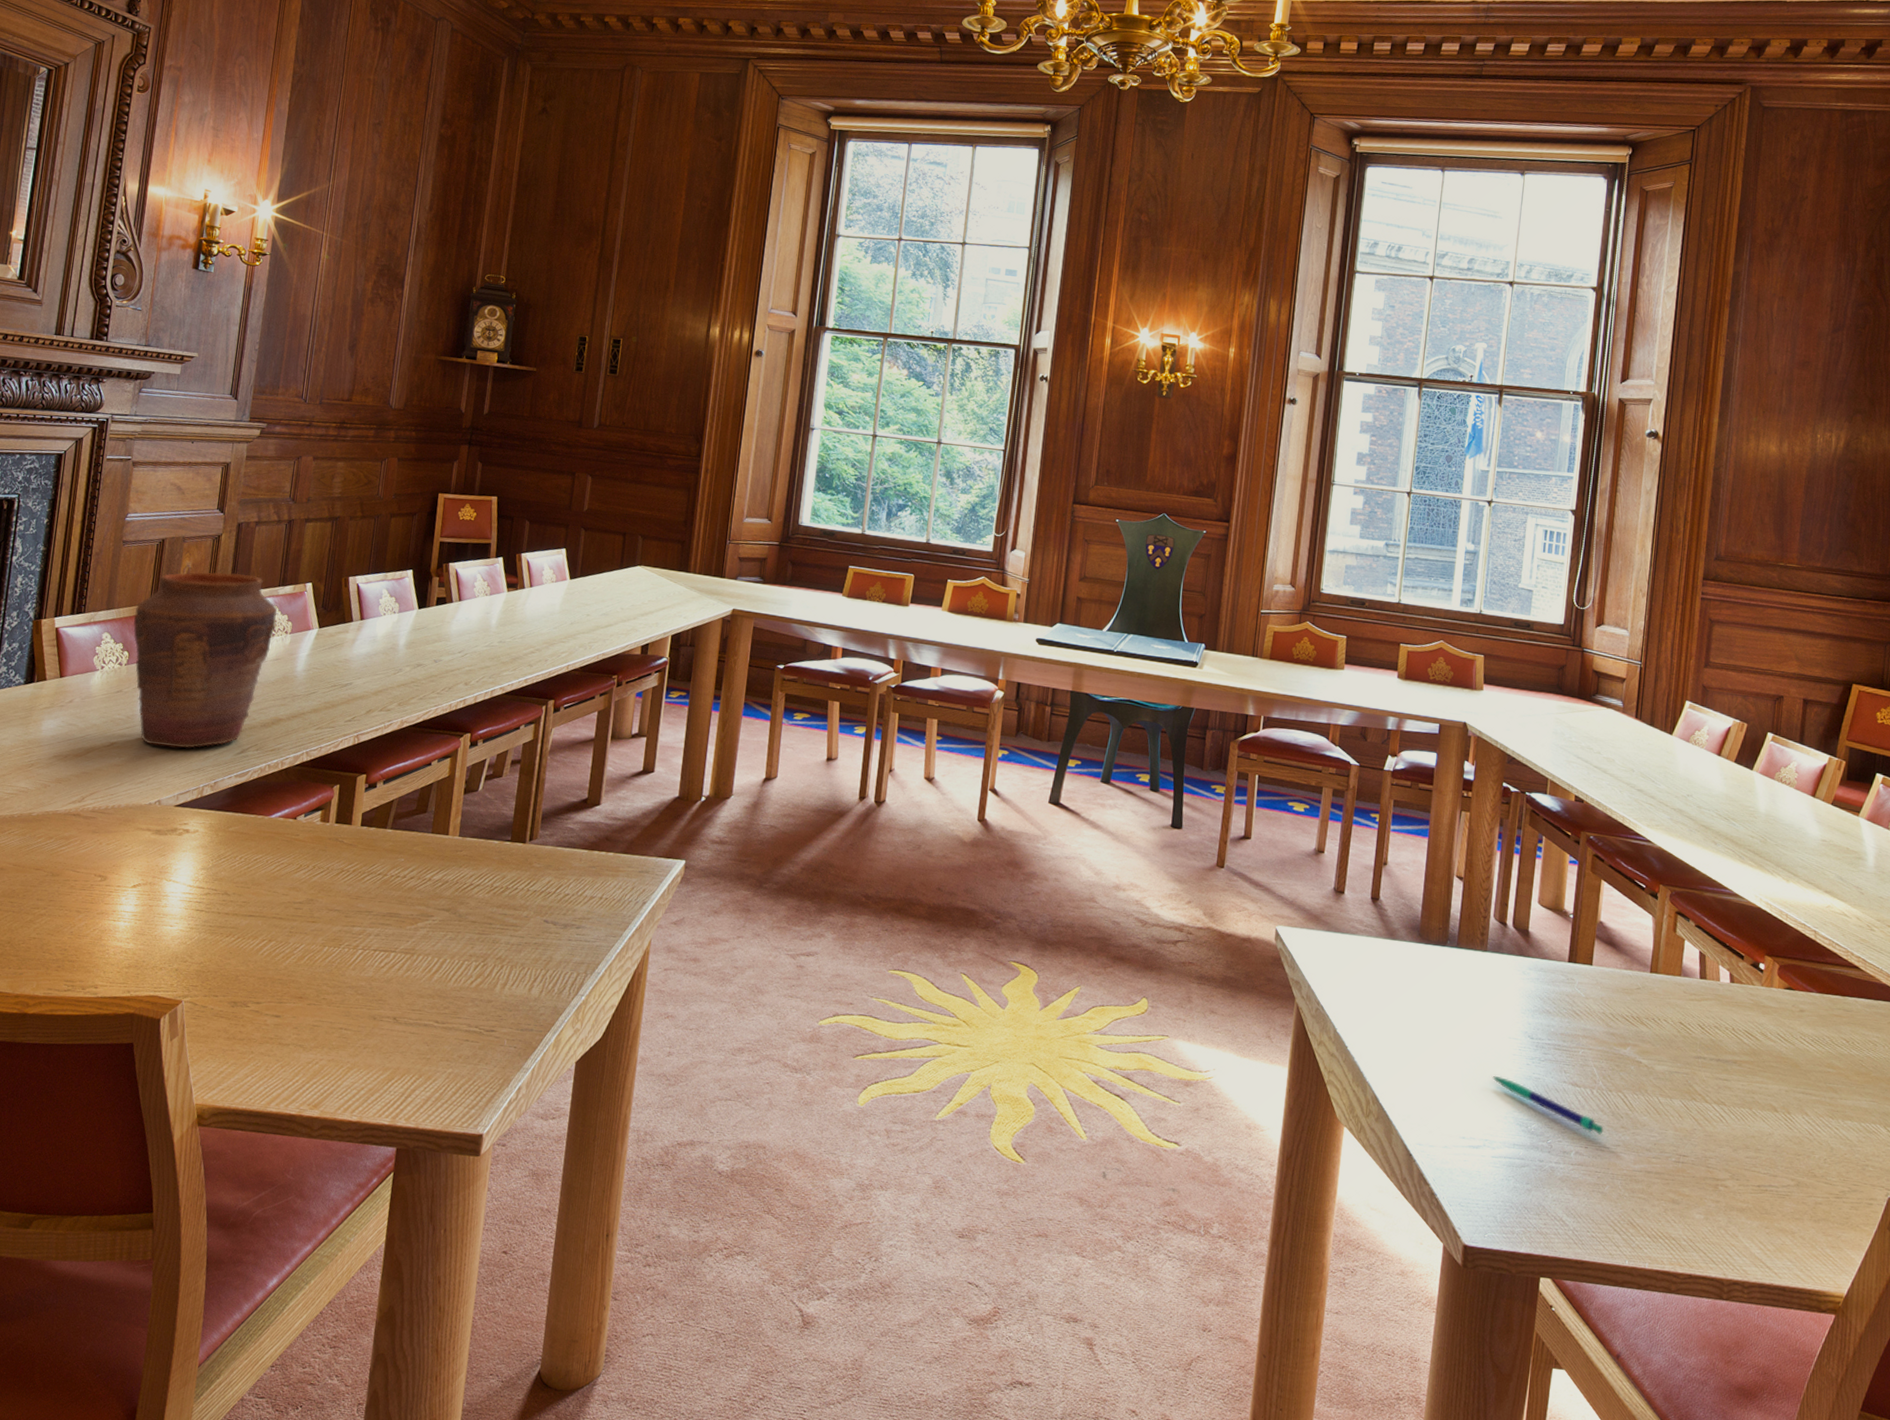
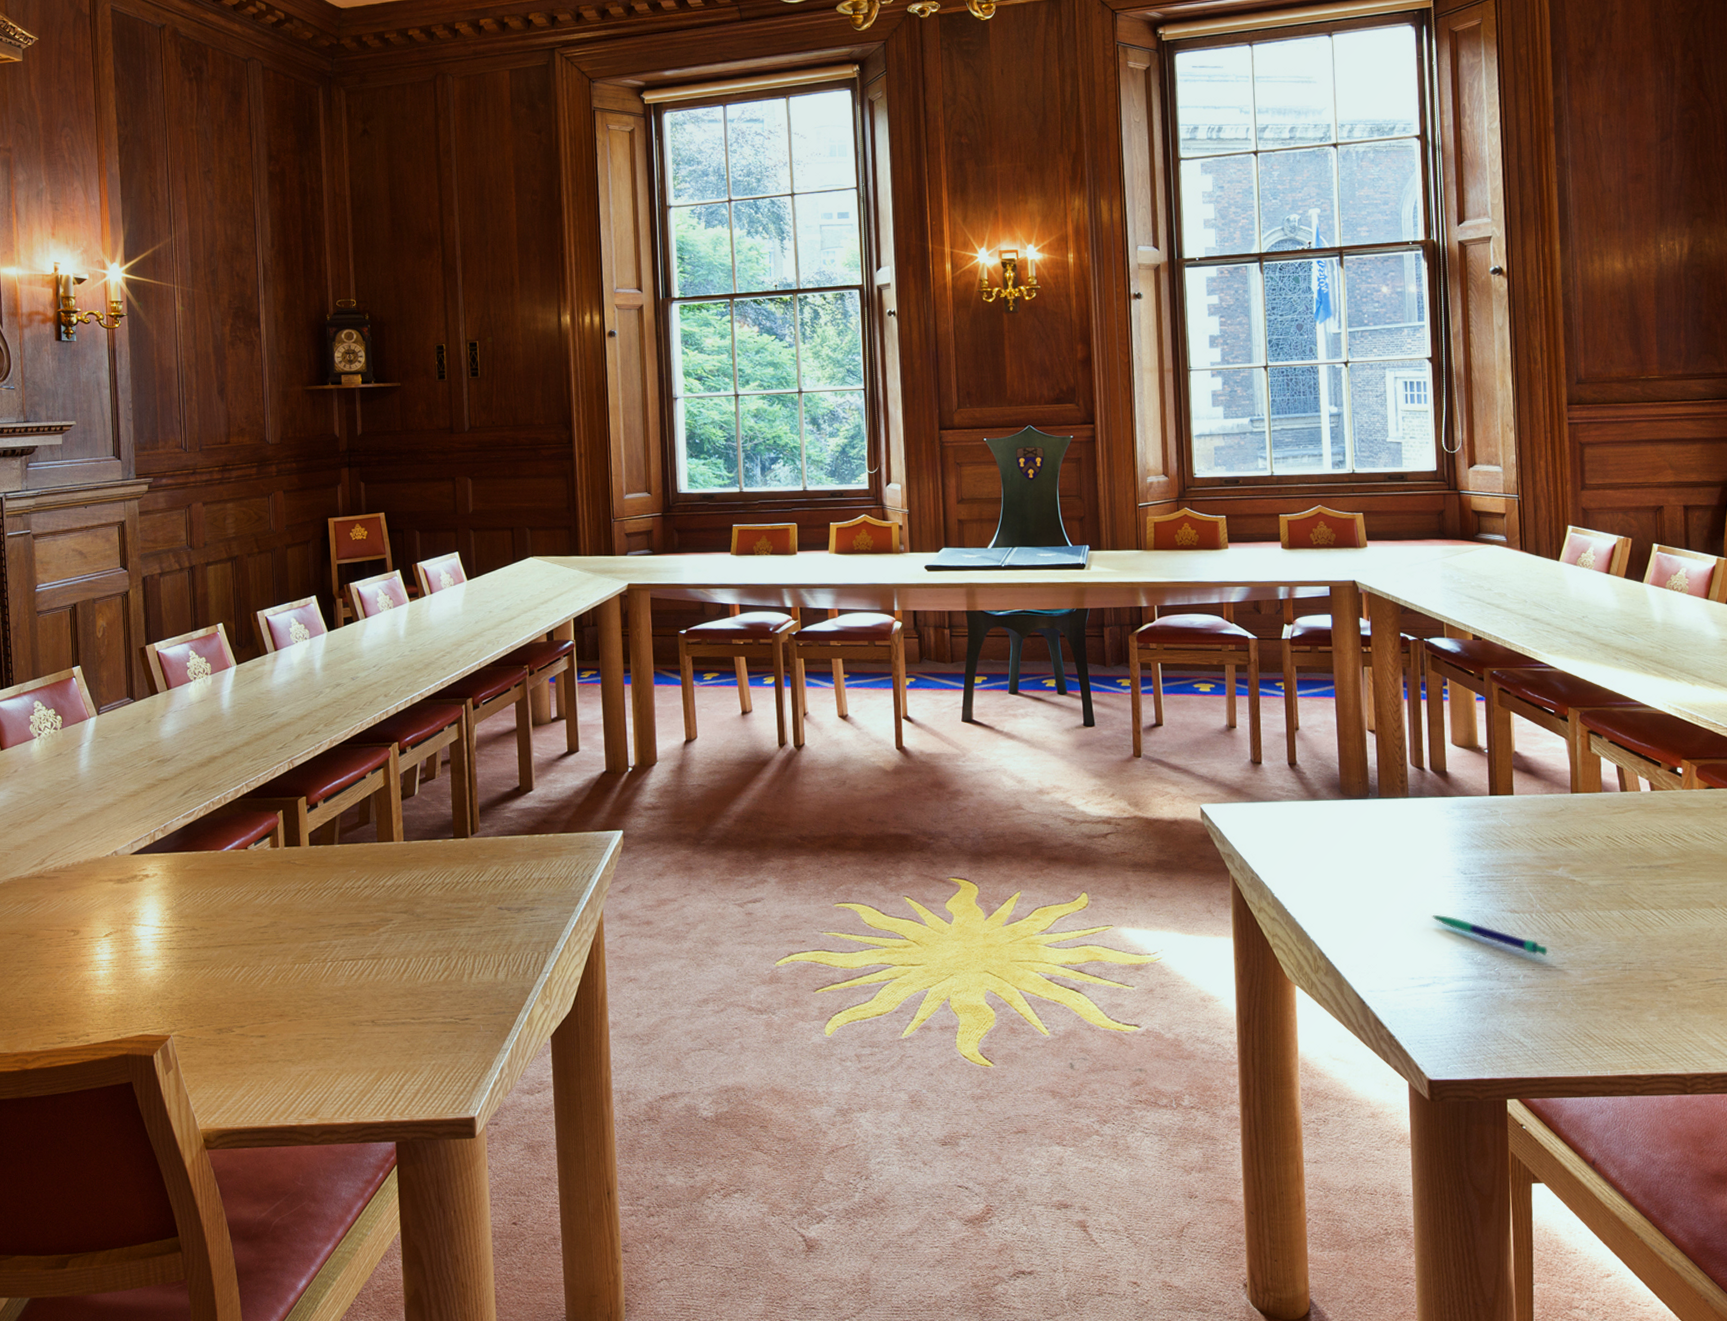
vase: present [133,571,278,748] -> none [60,624,196,800]

